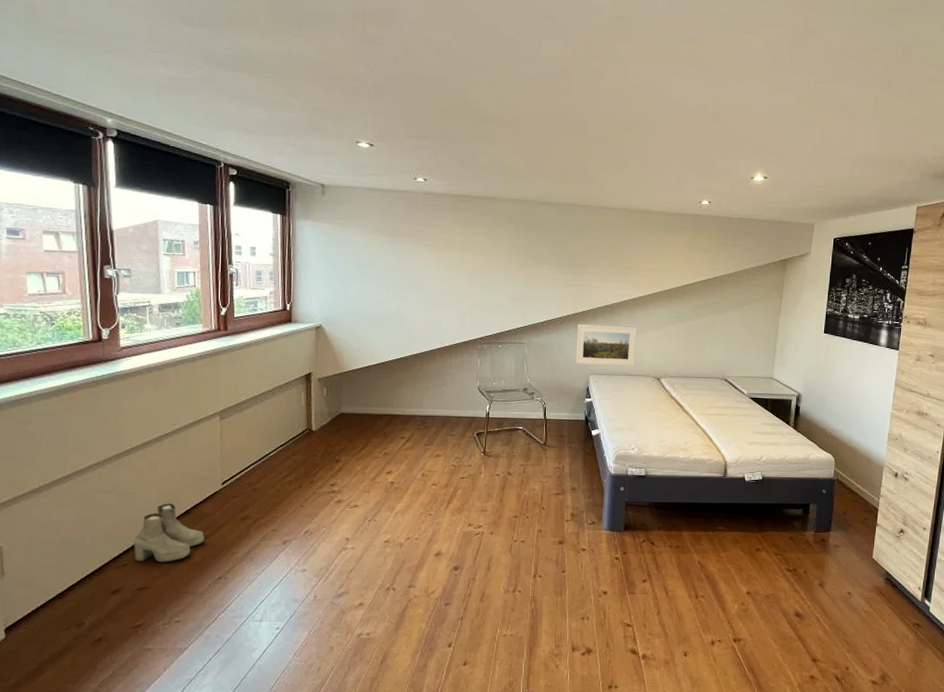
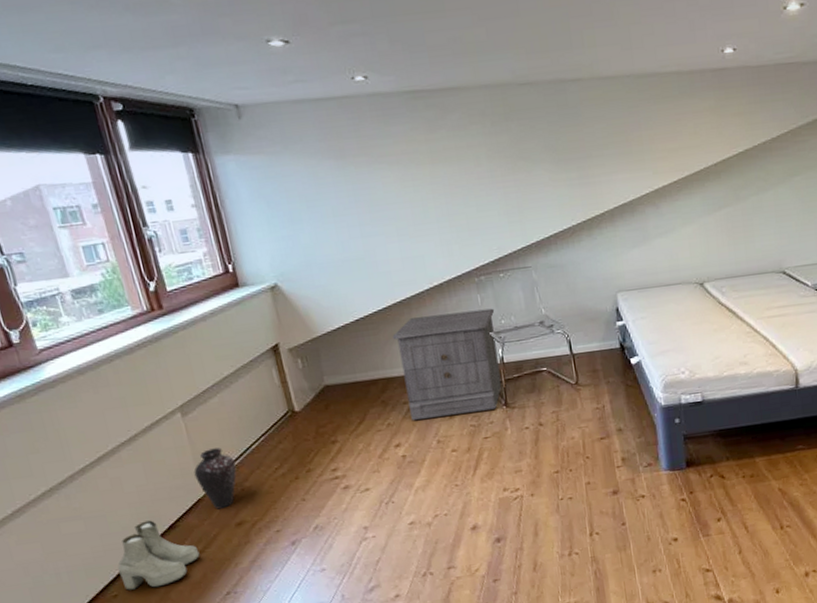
vase: none [218,450,253,503] -> present [193,447,237,510]
nightstand: none [404,369,490,455] -> present [392,308,502,420]
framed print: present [575,324,638,367] -> none [592,224,671,282]

